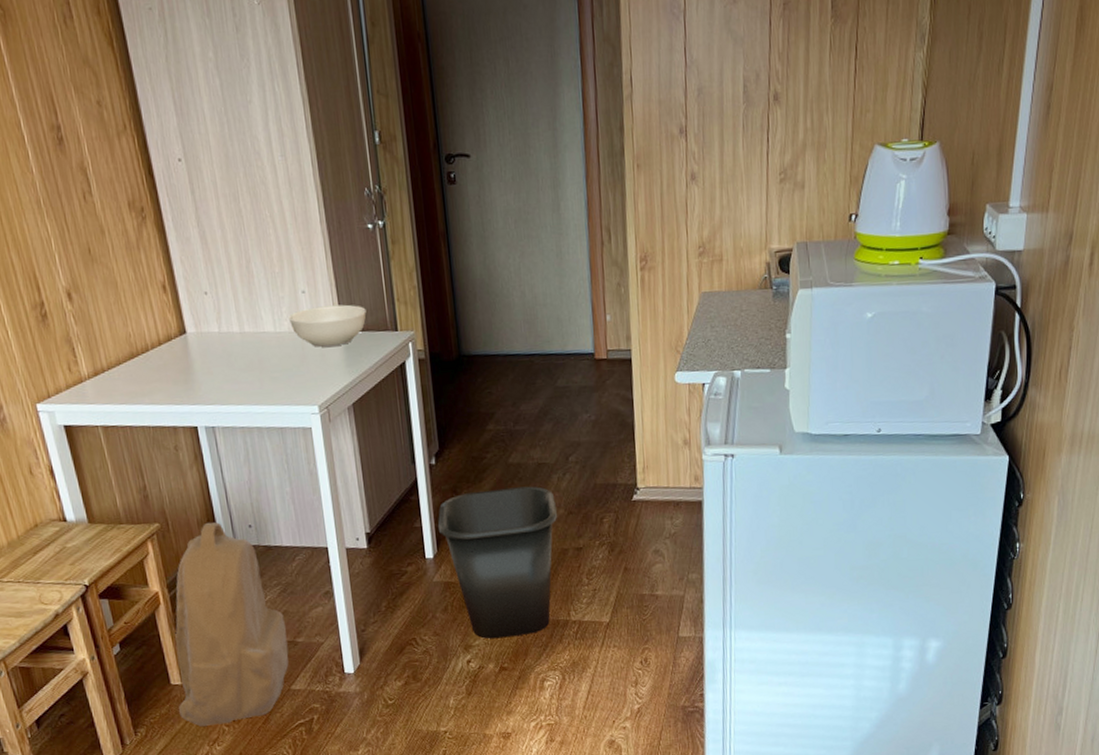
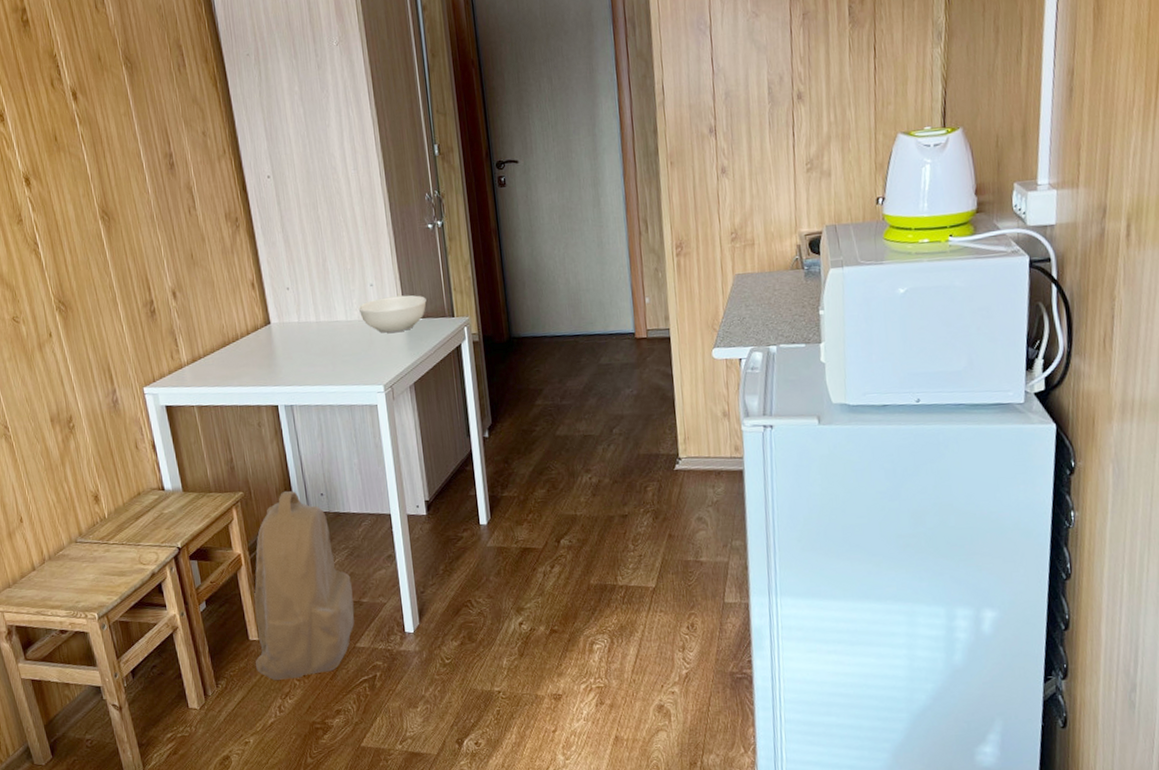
waste bin: present [437,486,558,639] -> none [490,456,604,602]

